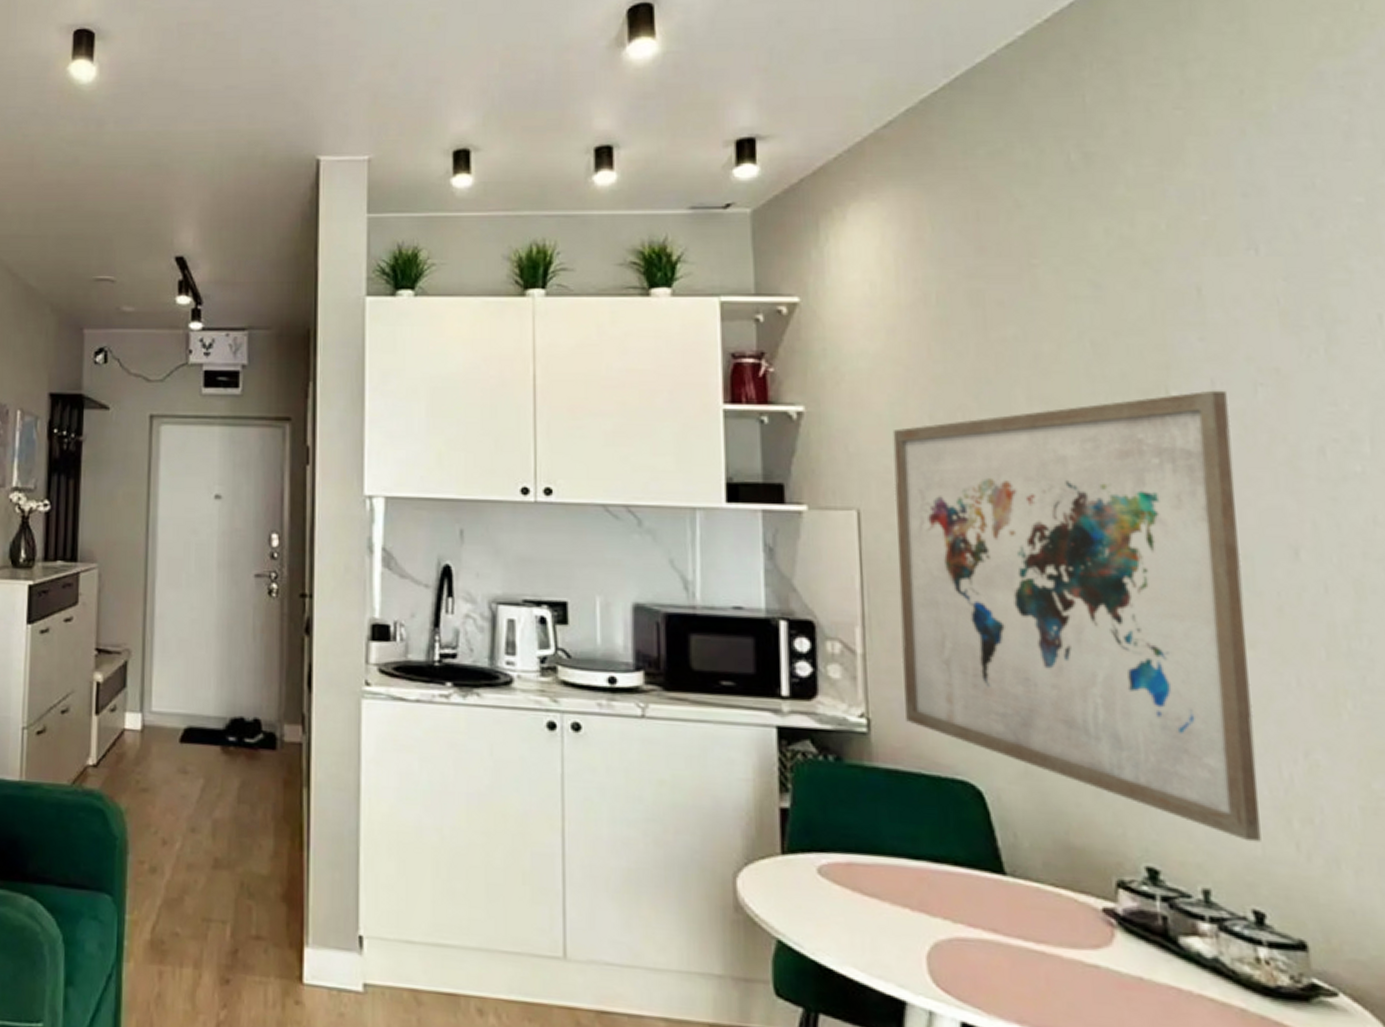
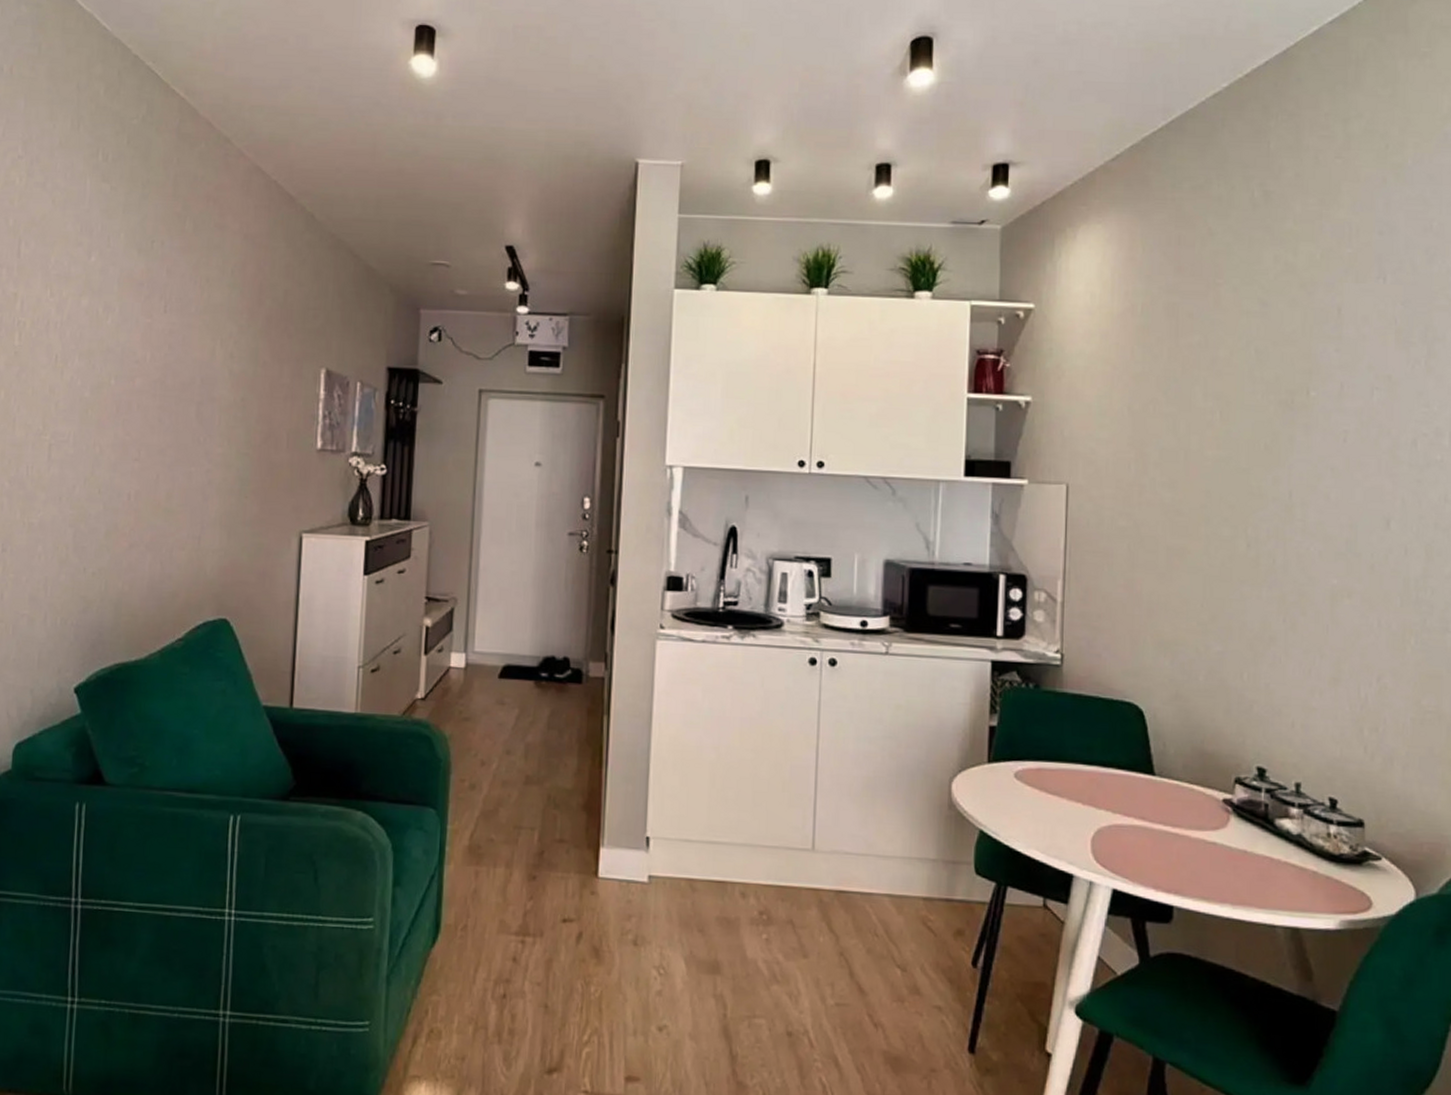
wall art: present [892,390,1261,843] -> none [1091,392,1352,747]

